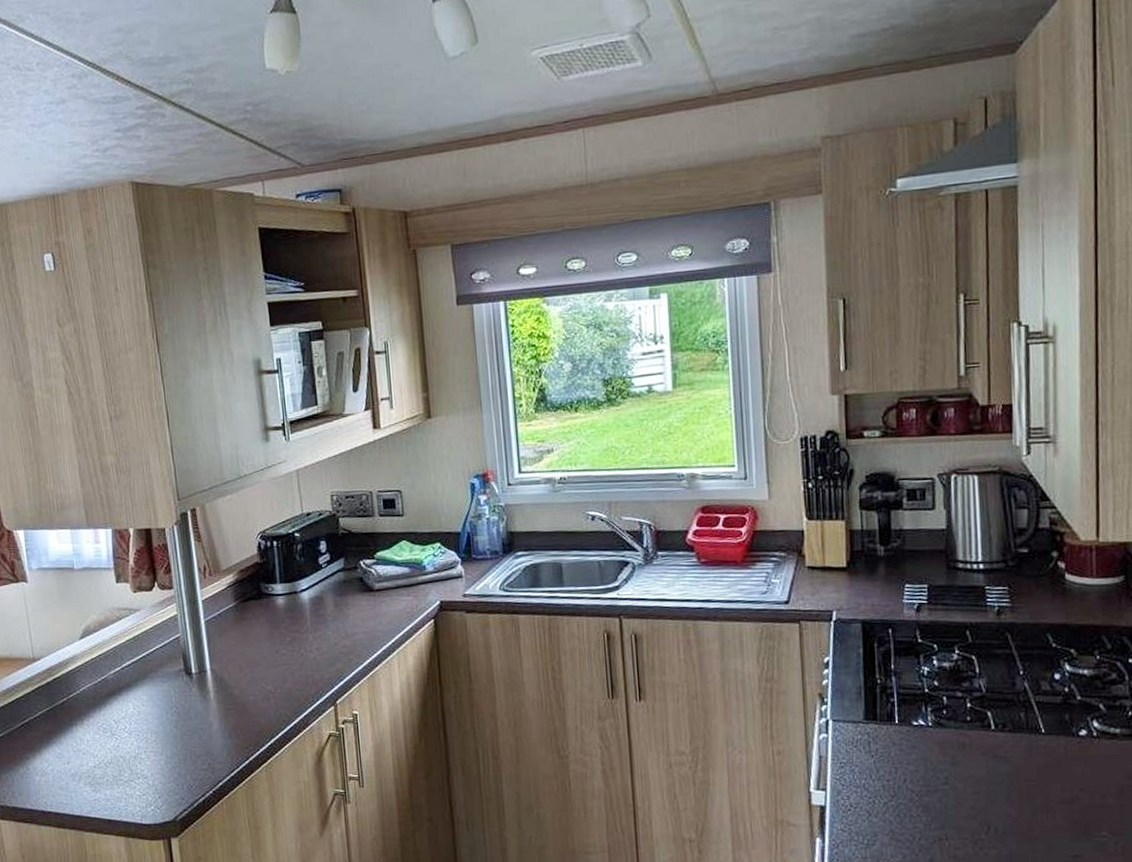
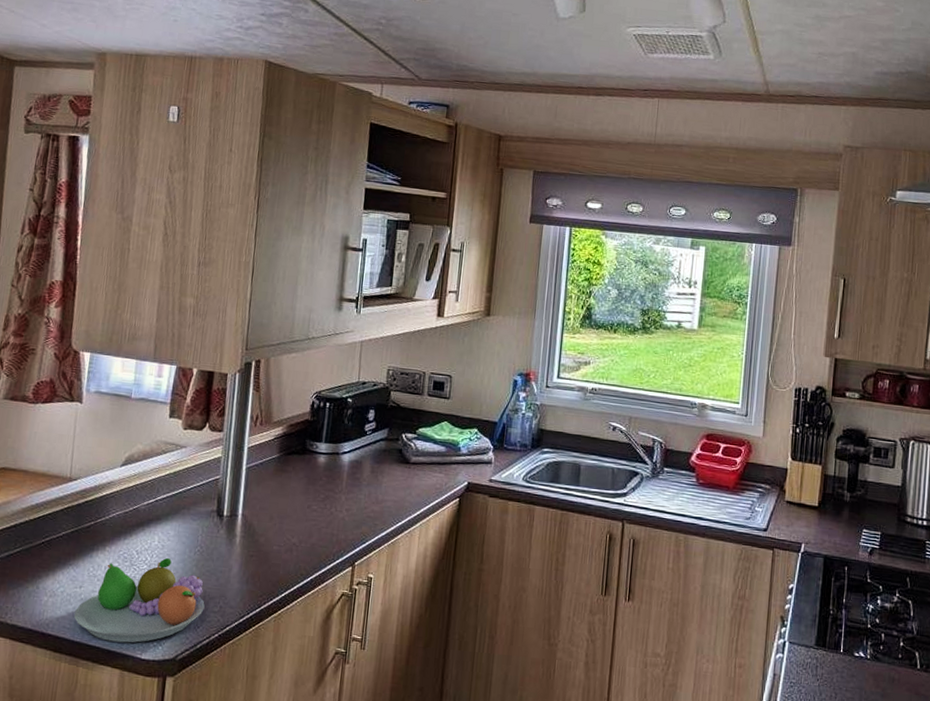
fruit bowl: none [68,724,193,811] -> present [74,558,205,643]

